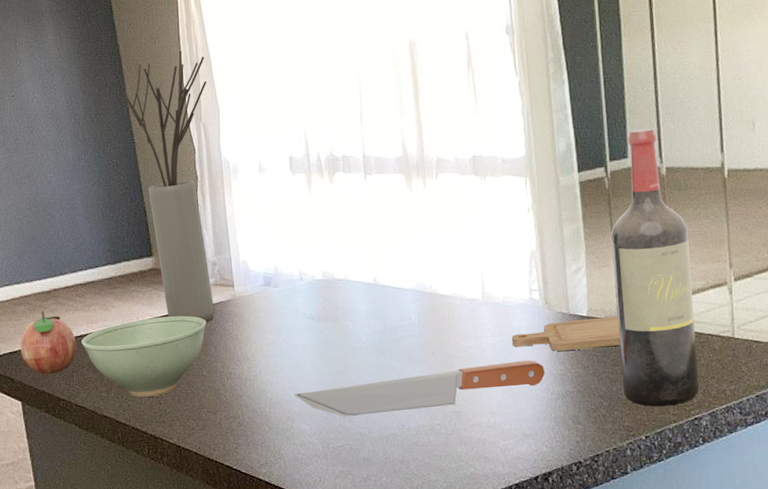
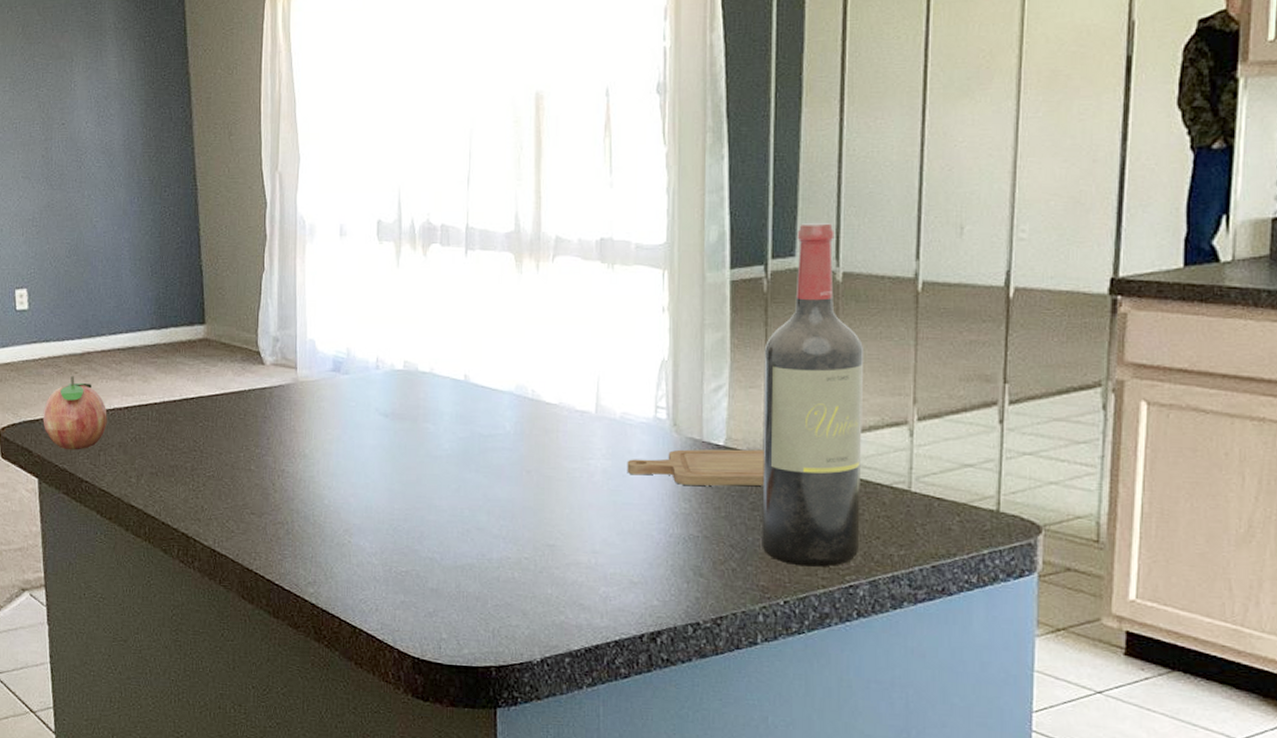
bowl: present [81,315,207,398] -> none [113,396,260,489]
vase: present [125,50,215,322] -> none [191,85,288,408]
kitchen knife: present [293,360,545,417] -> none [355,491,664,538]

